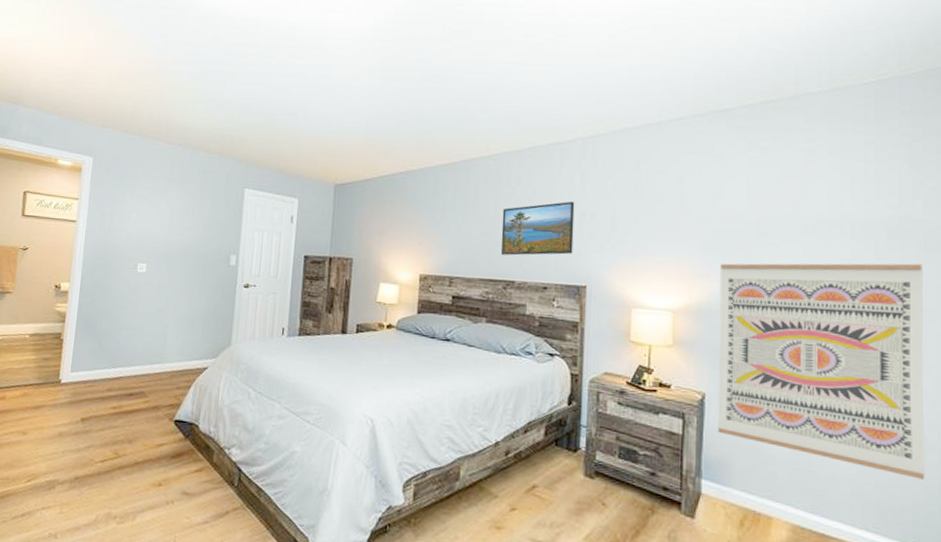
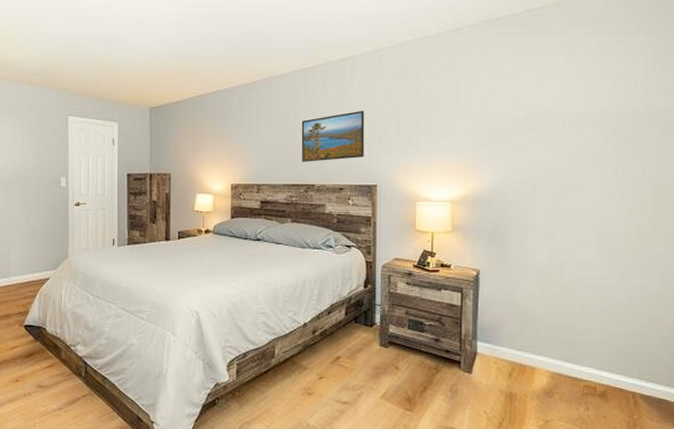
wall art: present [718,263,925,480] -> none [491,148,662,328]

